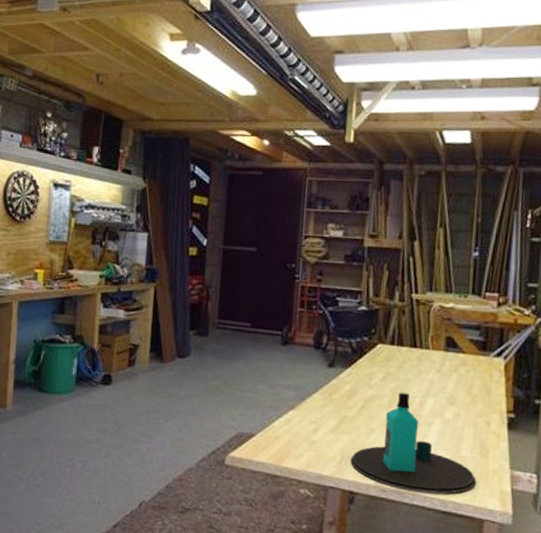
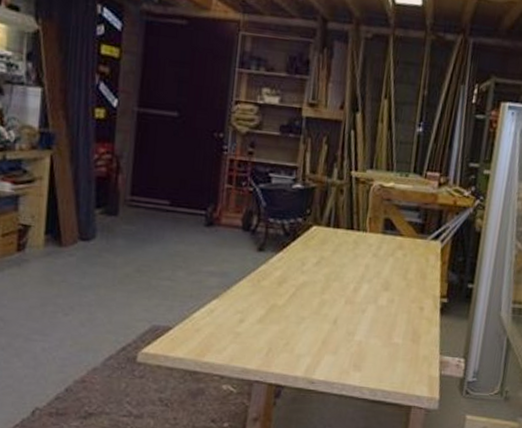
bottle: present [350,392,476,494] -> none [278,278,406,383]

